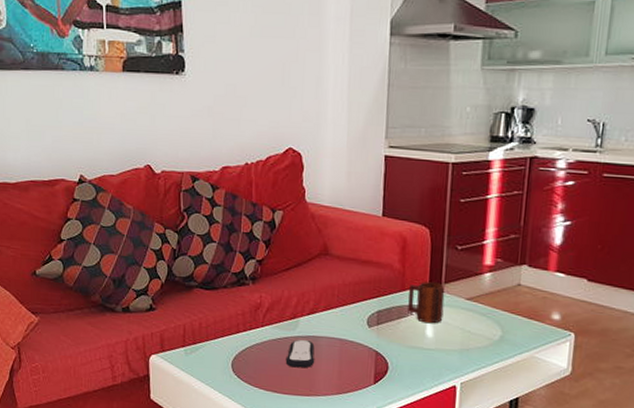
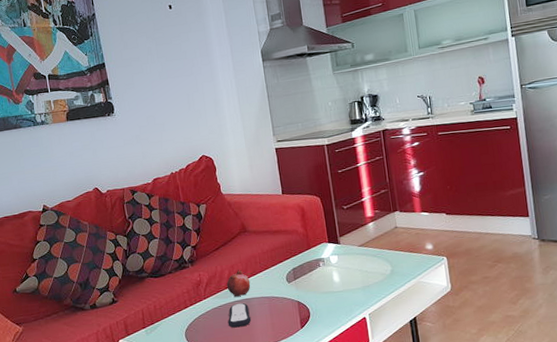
fruit: none [292,299,322,332] -> present [226,269,251,298]
mug: present [408,281,445,324] -> none [313,237,344,272]

